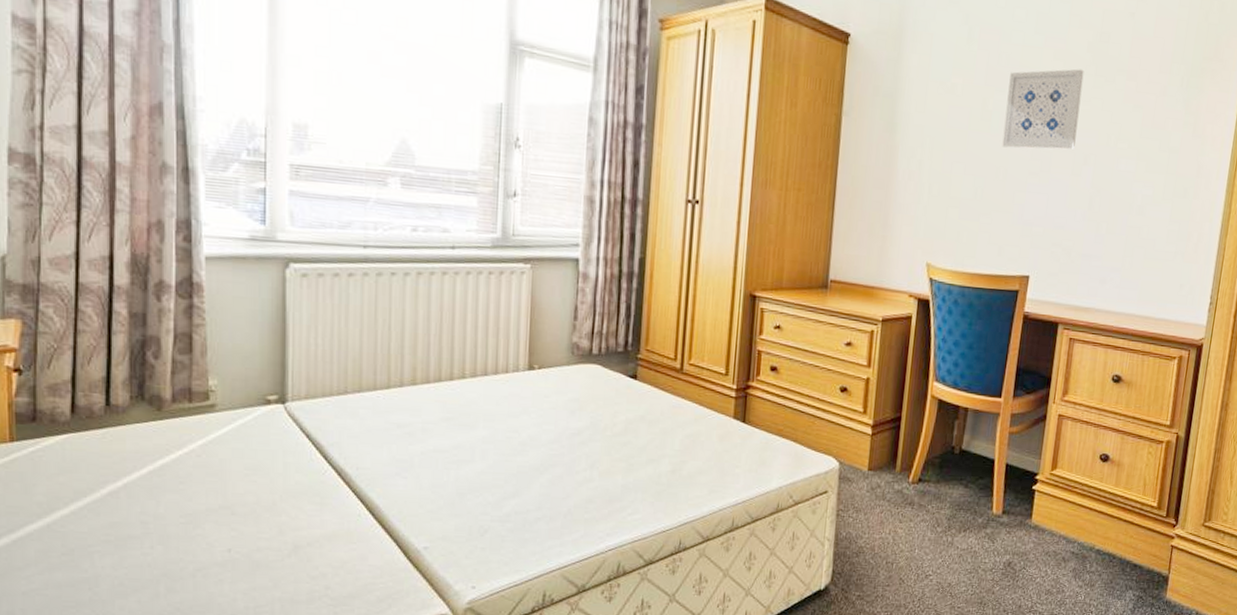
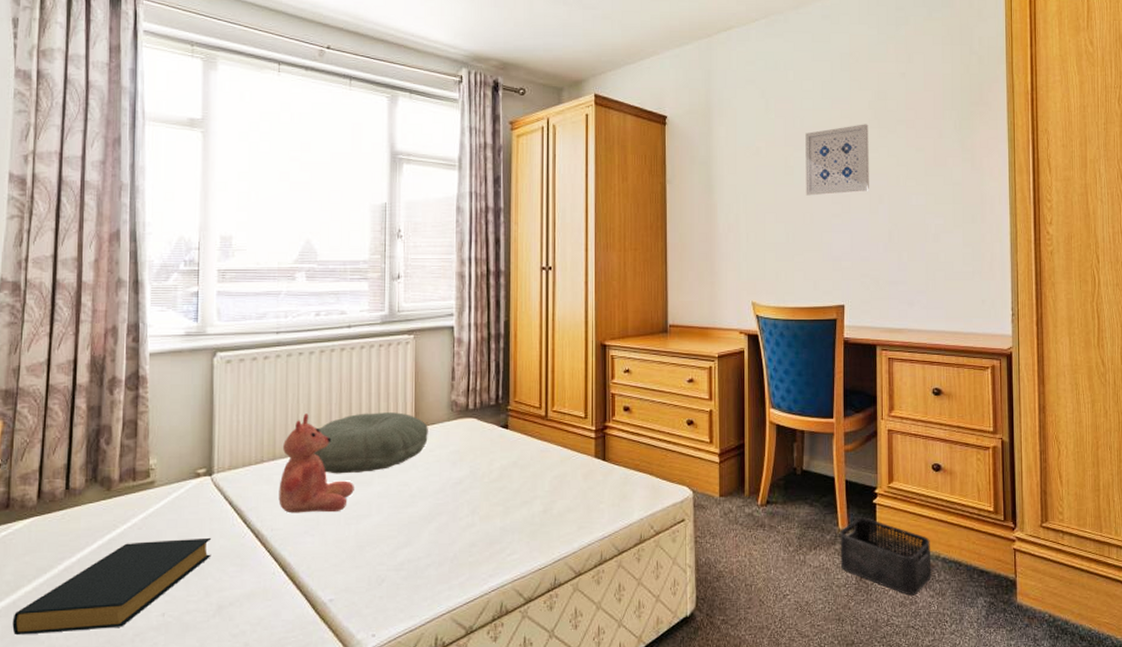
hardback book: none [47,470,286,562] -> present [12,537,212,636]
teddy bear: none [365,343,455,455] -> present [278,413,354,514]
pillow: none [407,348,544,414] -> present [313,412,428,474]
storage bin: none [990,503,1087,584] -> present [840,517,932,596]

